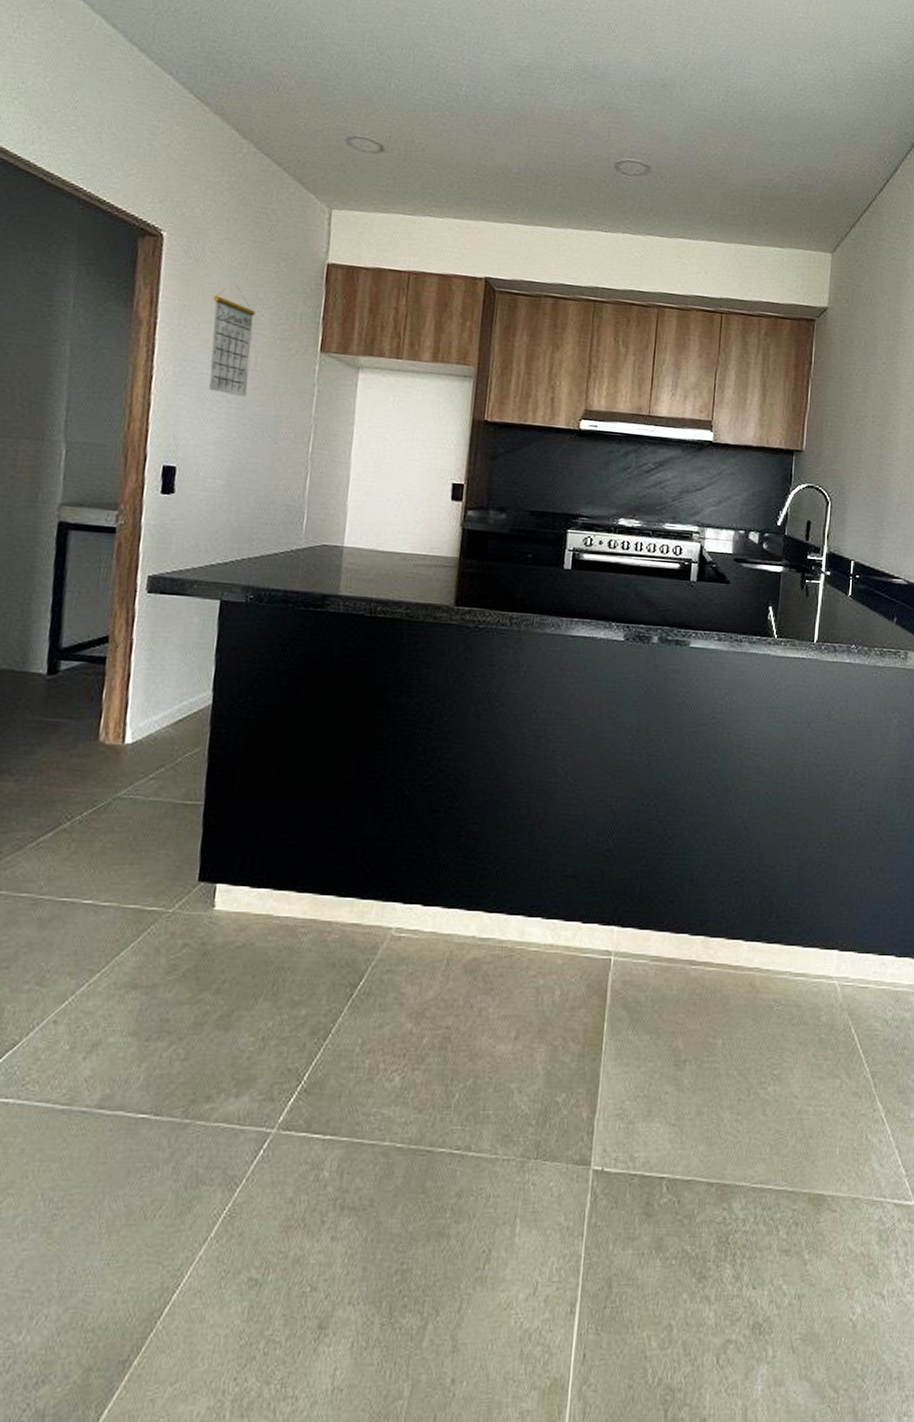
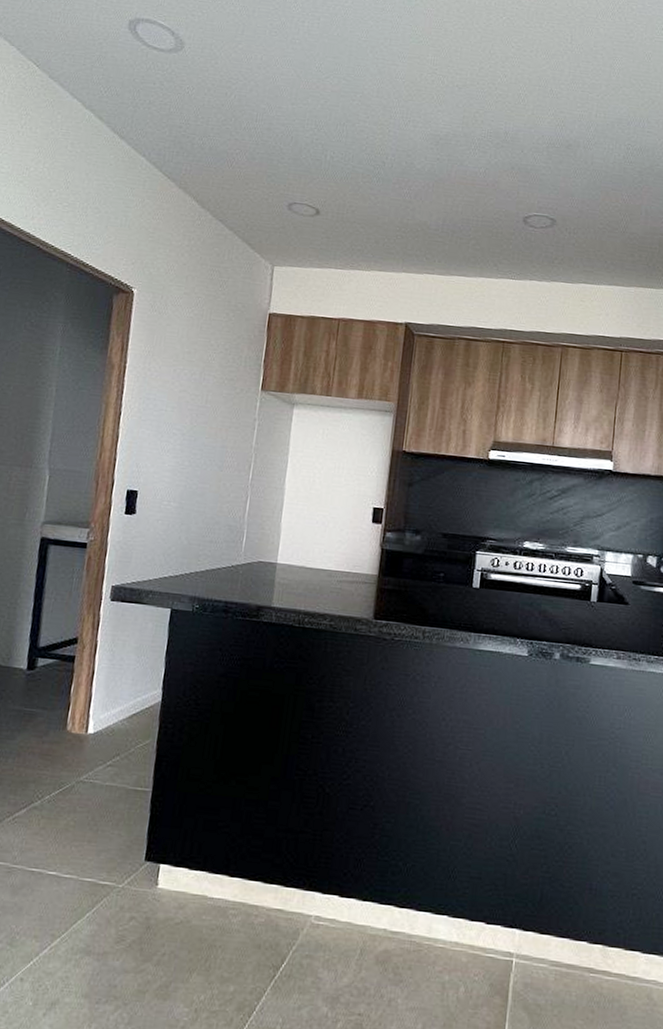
calendar: present [207,284,256,398] -> none [166,332,208,431]

